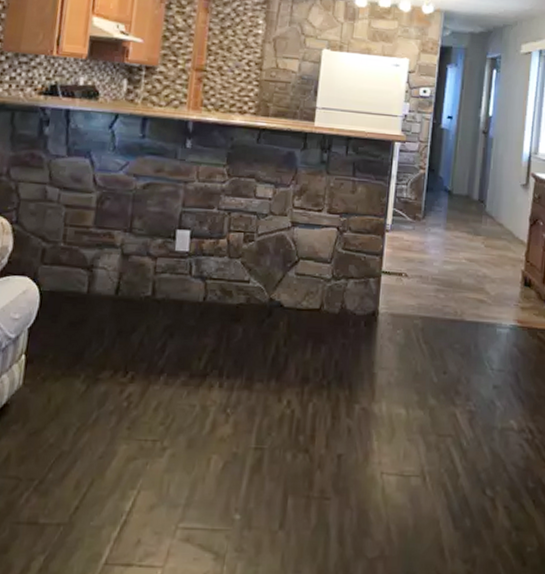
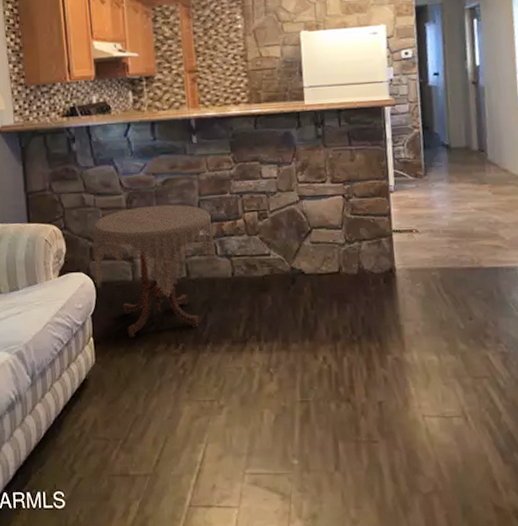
side table: none [42,210,192,360] -> present [93,204,216,338]

